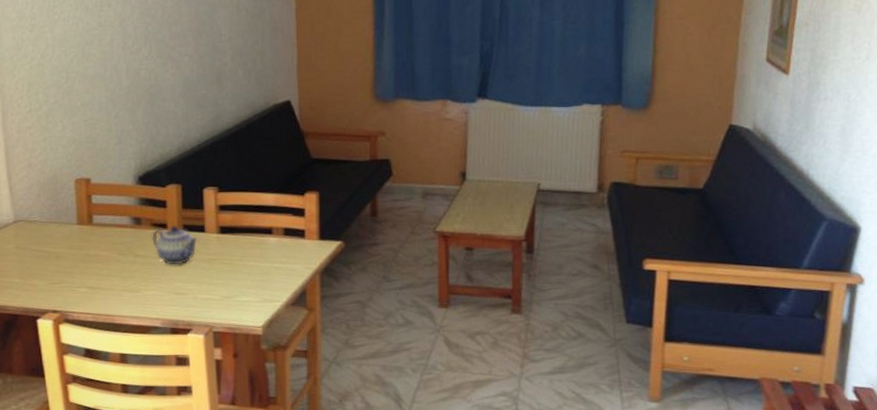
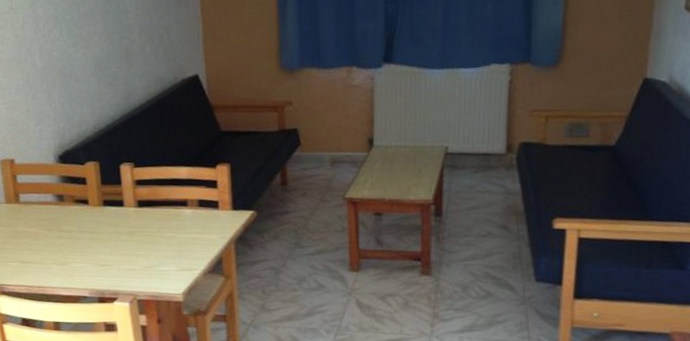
teapot: present [152,225,198,265] -> none [75,201,118,239]

